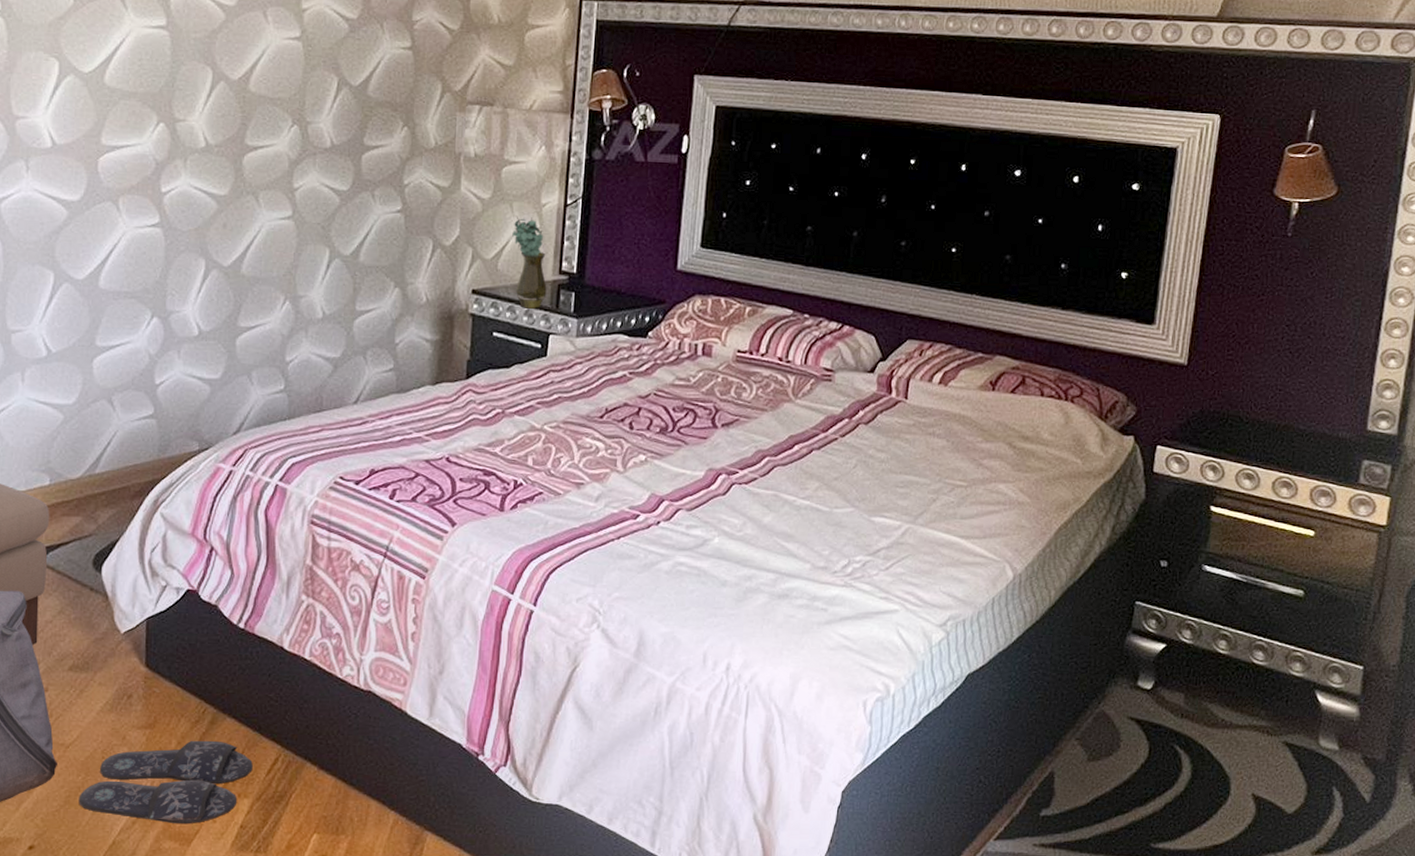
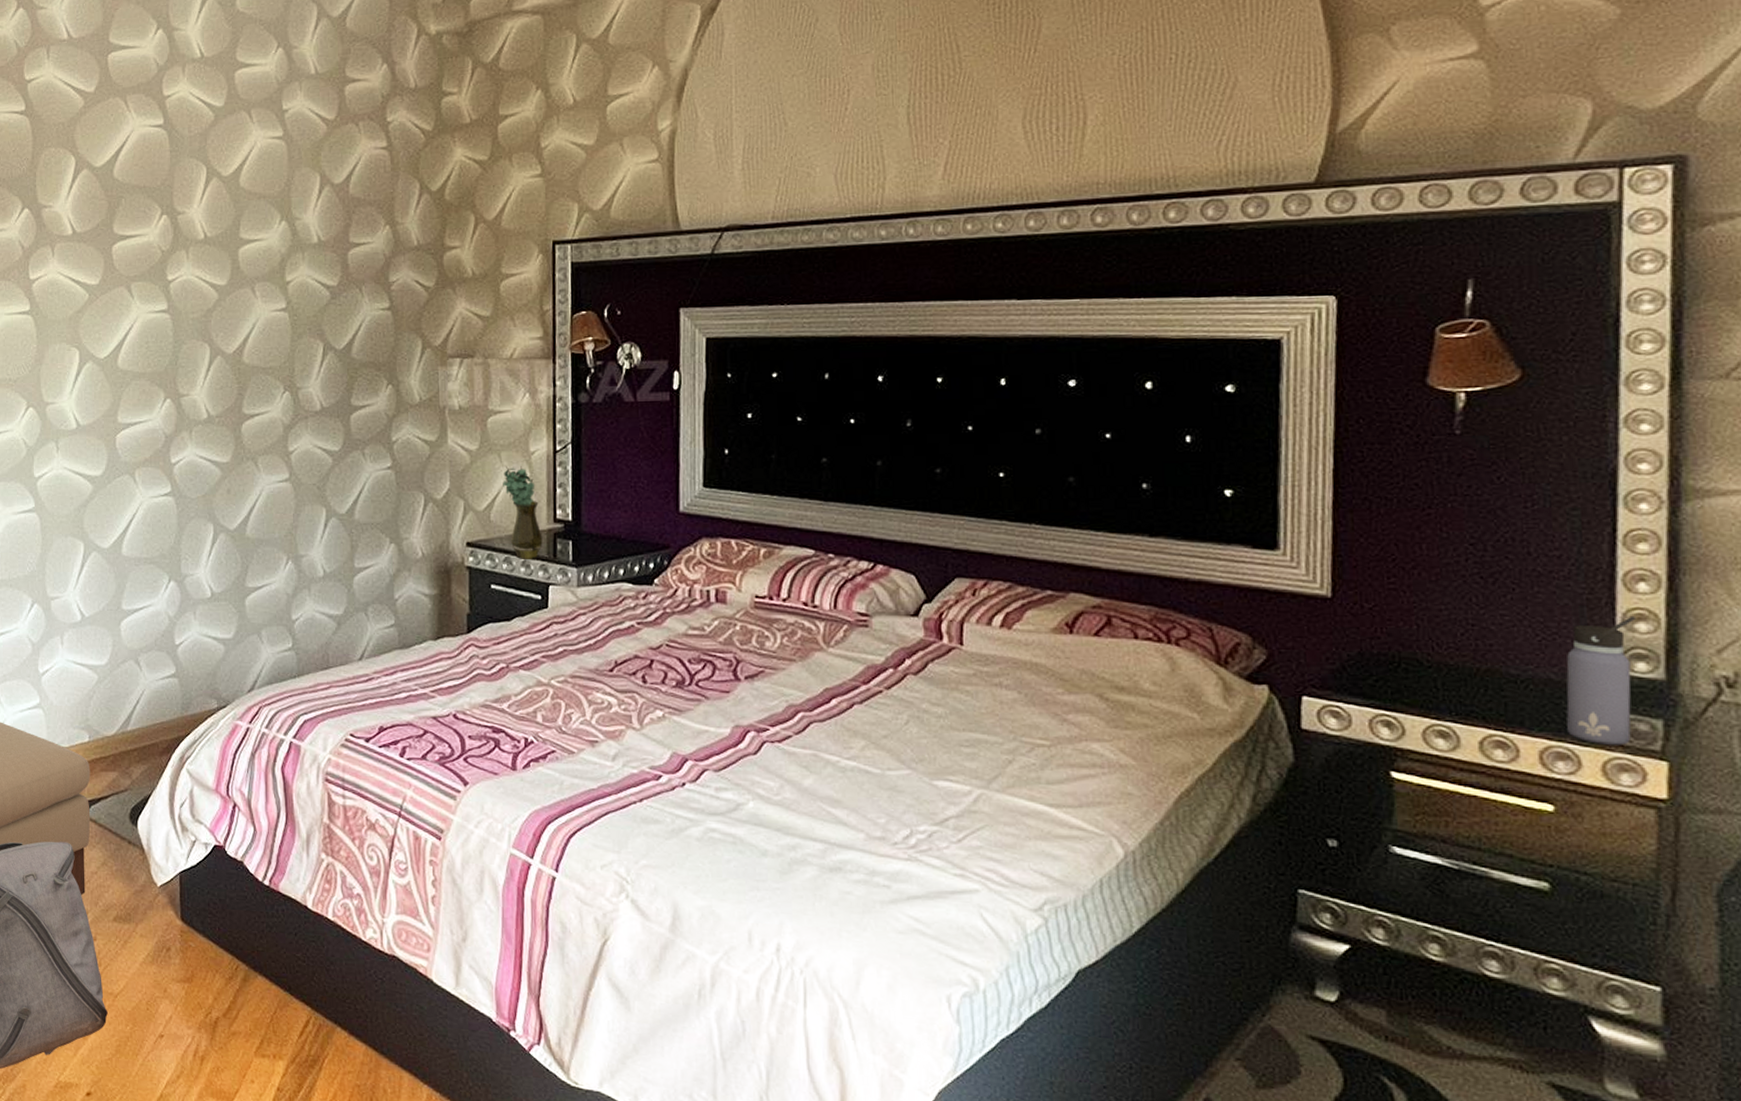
slippers: present [78,740,253,824] -> none [128,996,285,1083]
water bottle: none [1331,385,1386,486] -> present [1566,615,1637,747]

